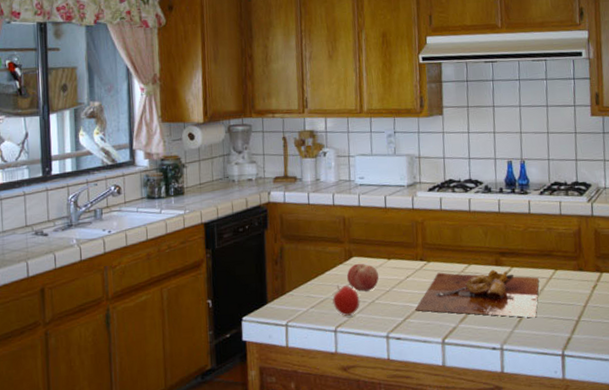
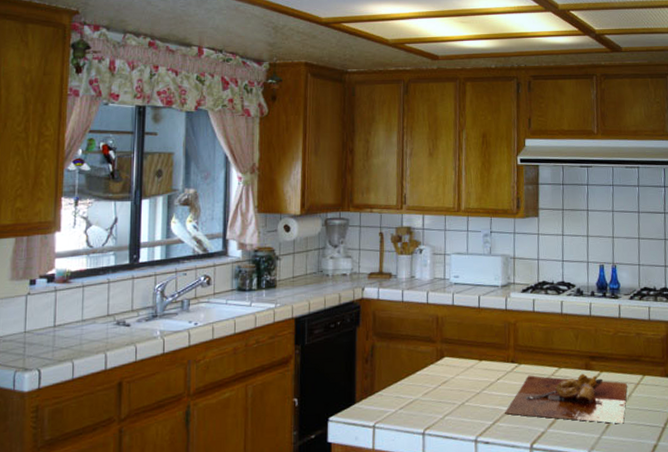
fruit: present [332,285,360,316] -> none [422,386,450,418]
fruit: present [347,263,379,292] -> none [438,363,470,393]

